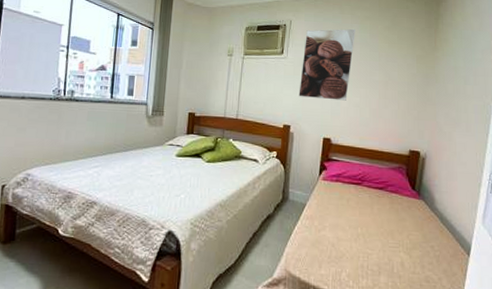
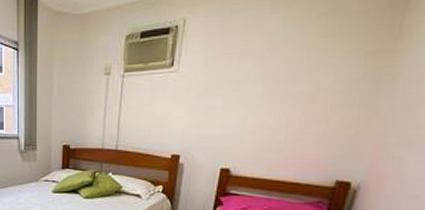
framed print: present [298,28,355,101] -> none [191,21,276,122]

